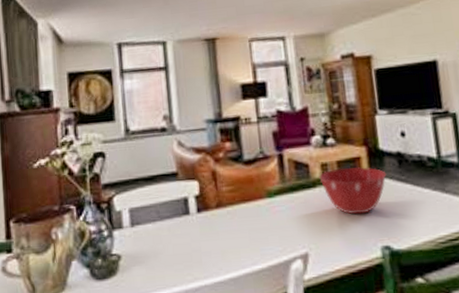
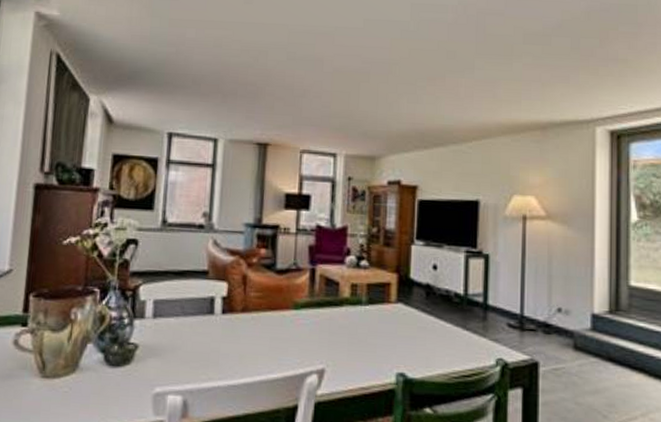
mixing bowl: present [319,167,387,215] -> none [347,290,413,339]

